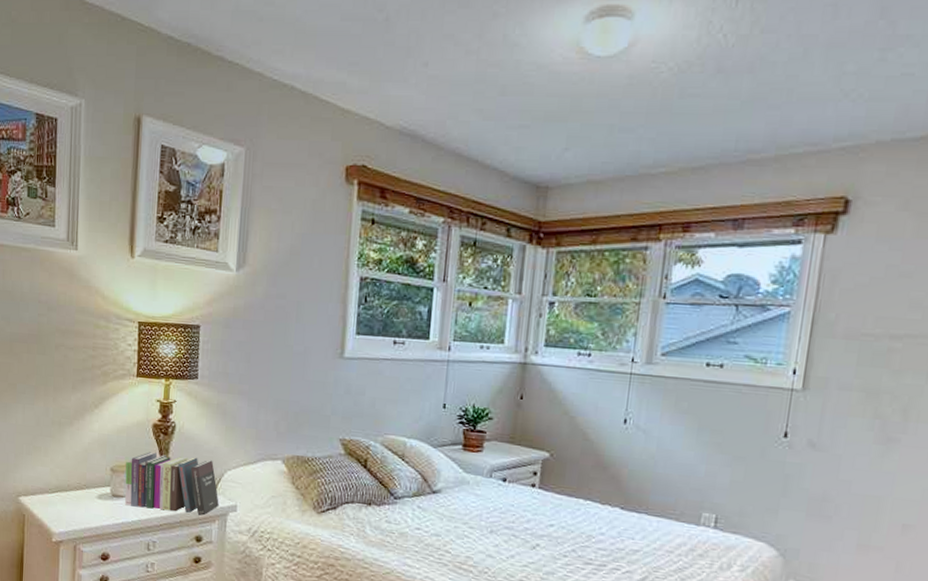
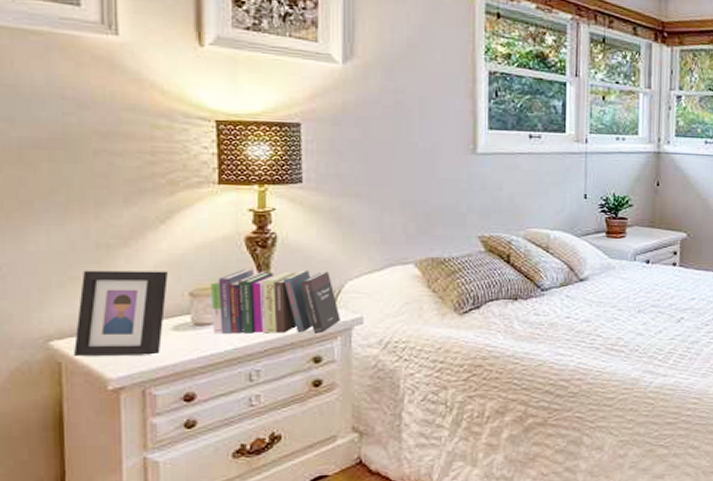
picture frame: none [32,442,97,518] -> present [73,270,168,356]

